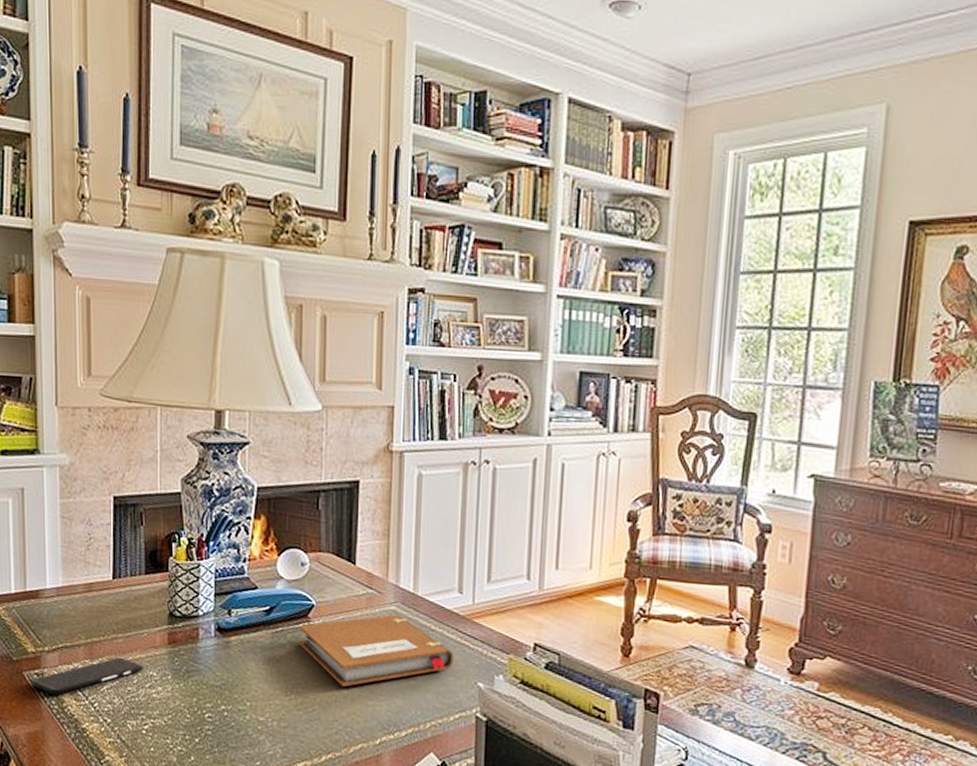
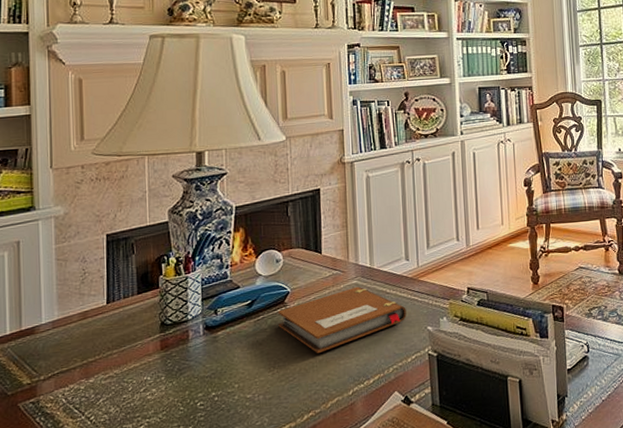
smartphone: present [31,657,143,695] -> none [26,370,138,419]

